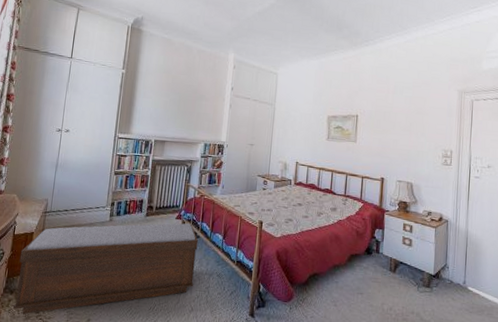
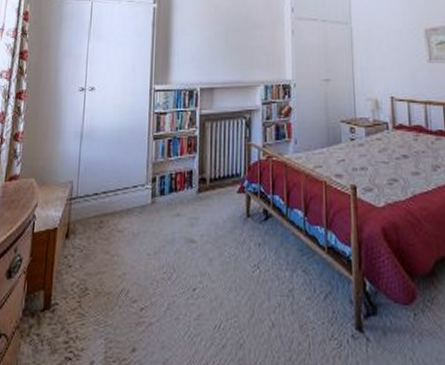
bench: present [12,223,198,315] -> none [34,198,272,347]

